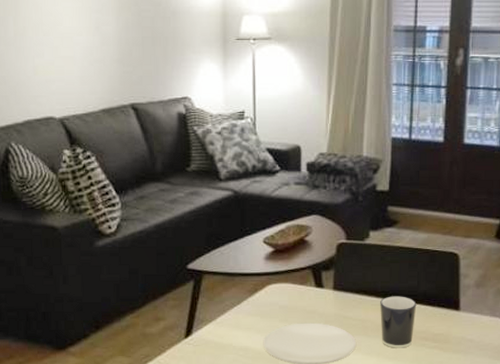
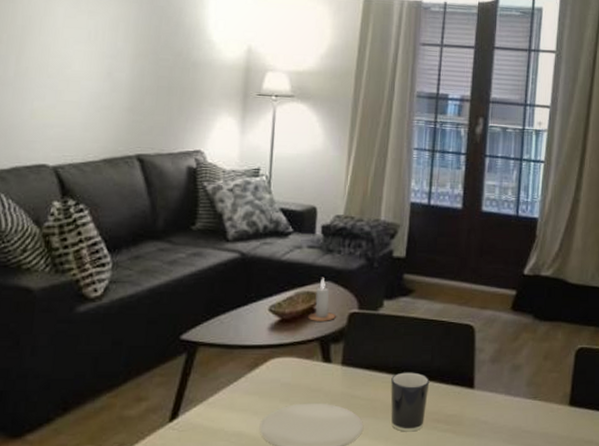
candle: none [300,211,325,251] -> present [308,277,336,321]

